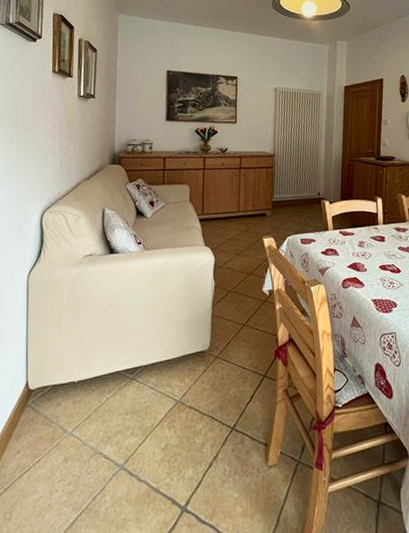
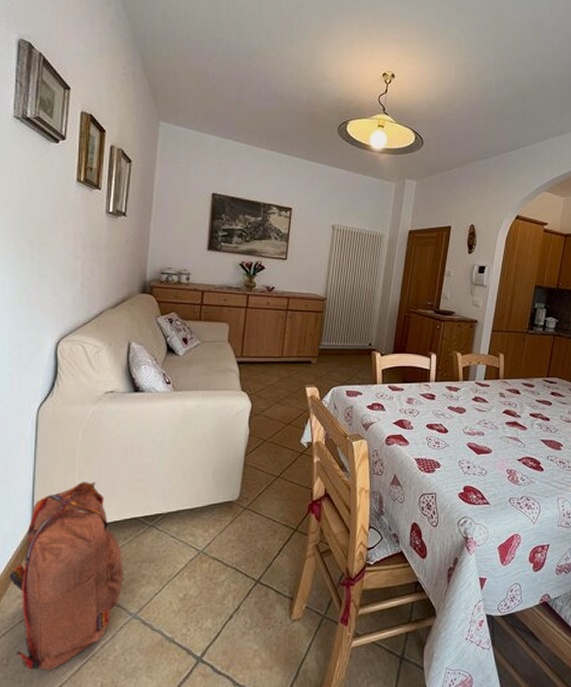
backpack: none [9,339,110,525] -> present [9,481,123,671]

